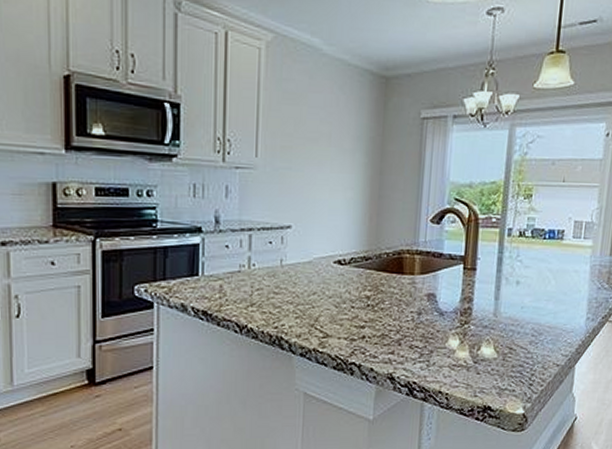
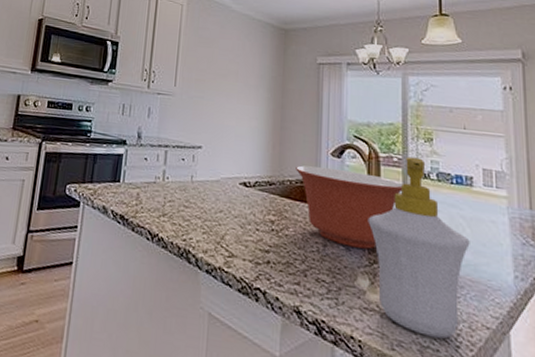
mixing bowl: none [393,236,499,312] -> present [296,165,403,249]
soap bottle: none [462,216,553,380] -> present [368,156,470,339]

